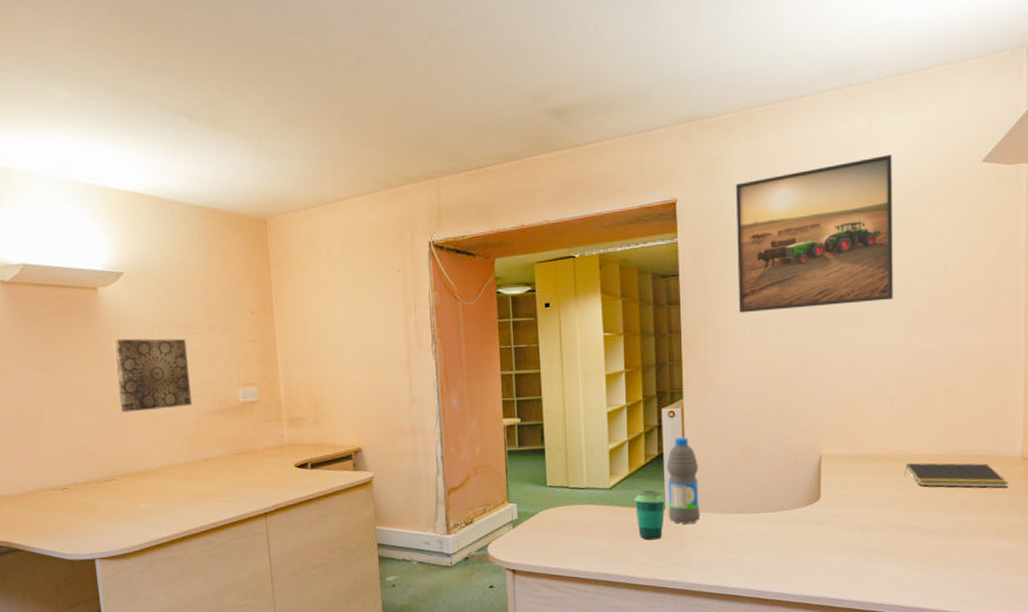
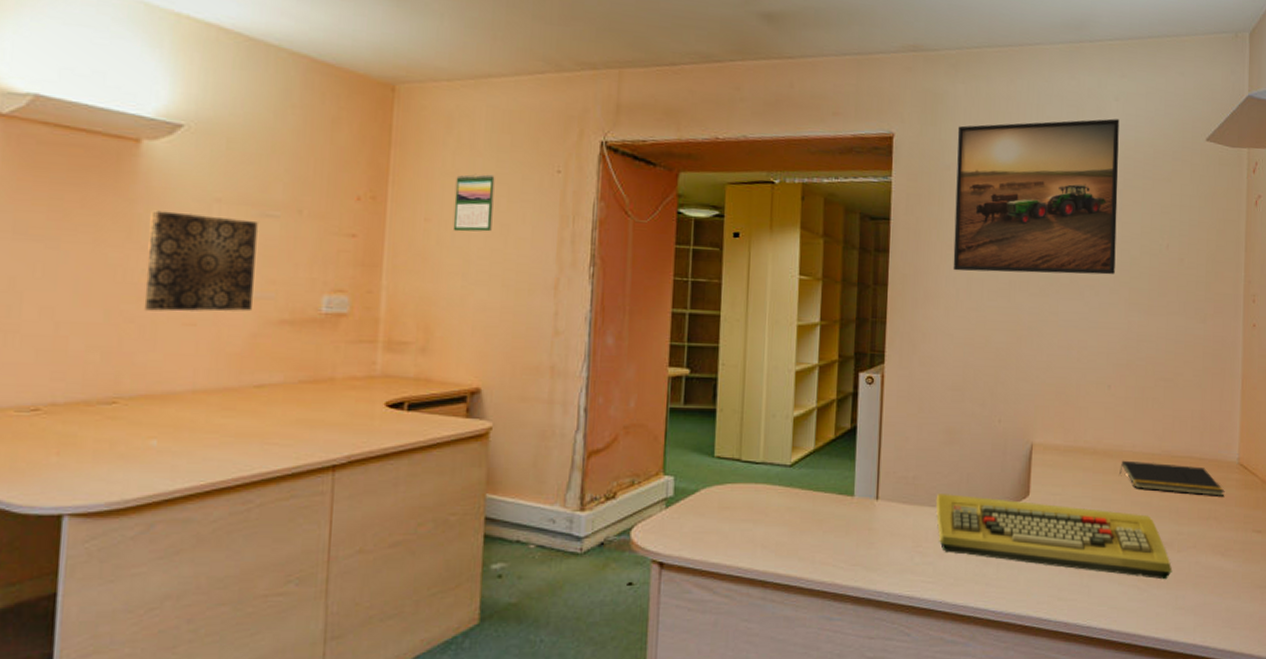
calendar: none [321,280,353,329] -> present [453,173,495,232]
cup: present [634,490,665,540] -> none [818,471,855,534]
water bottle: present [667,437,700,524] -> none [856,409,896,516]
keyboard: none [736,502,959,562] -> present [935,494,1173,580]

